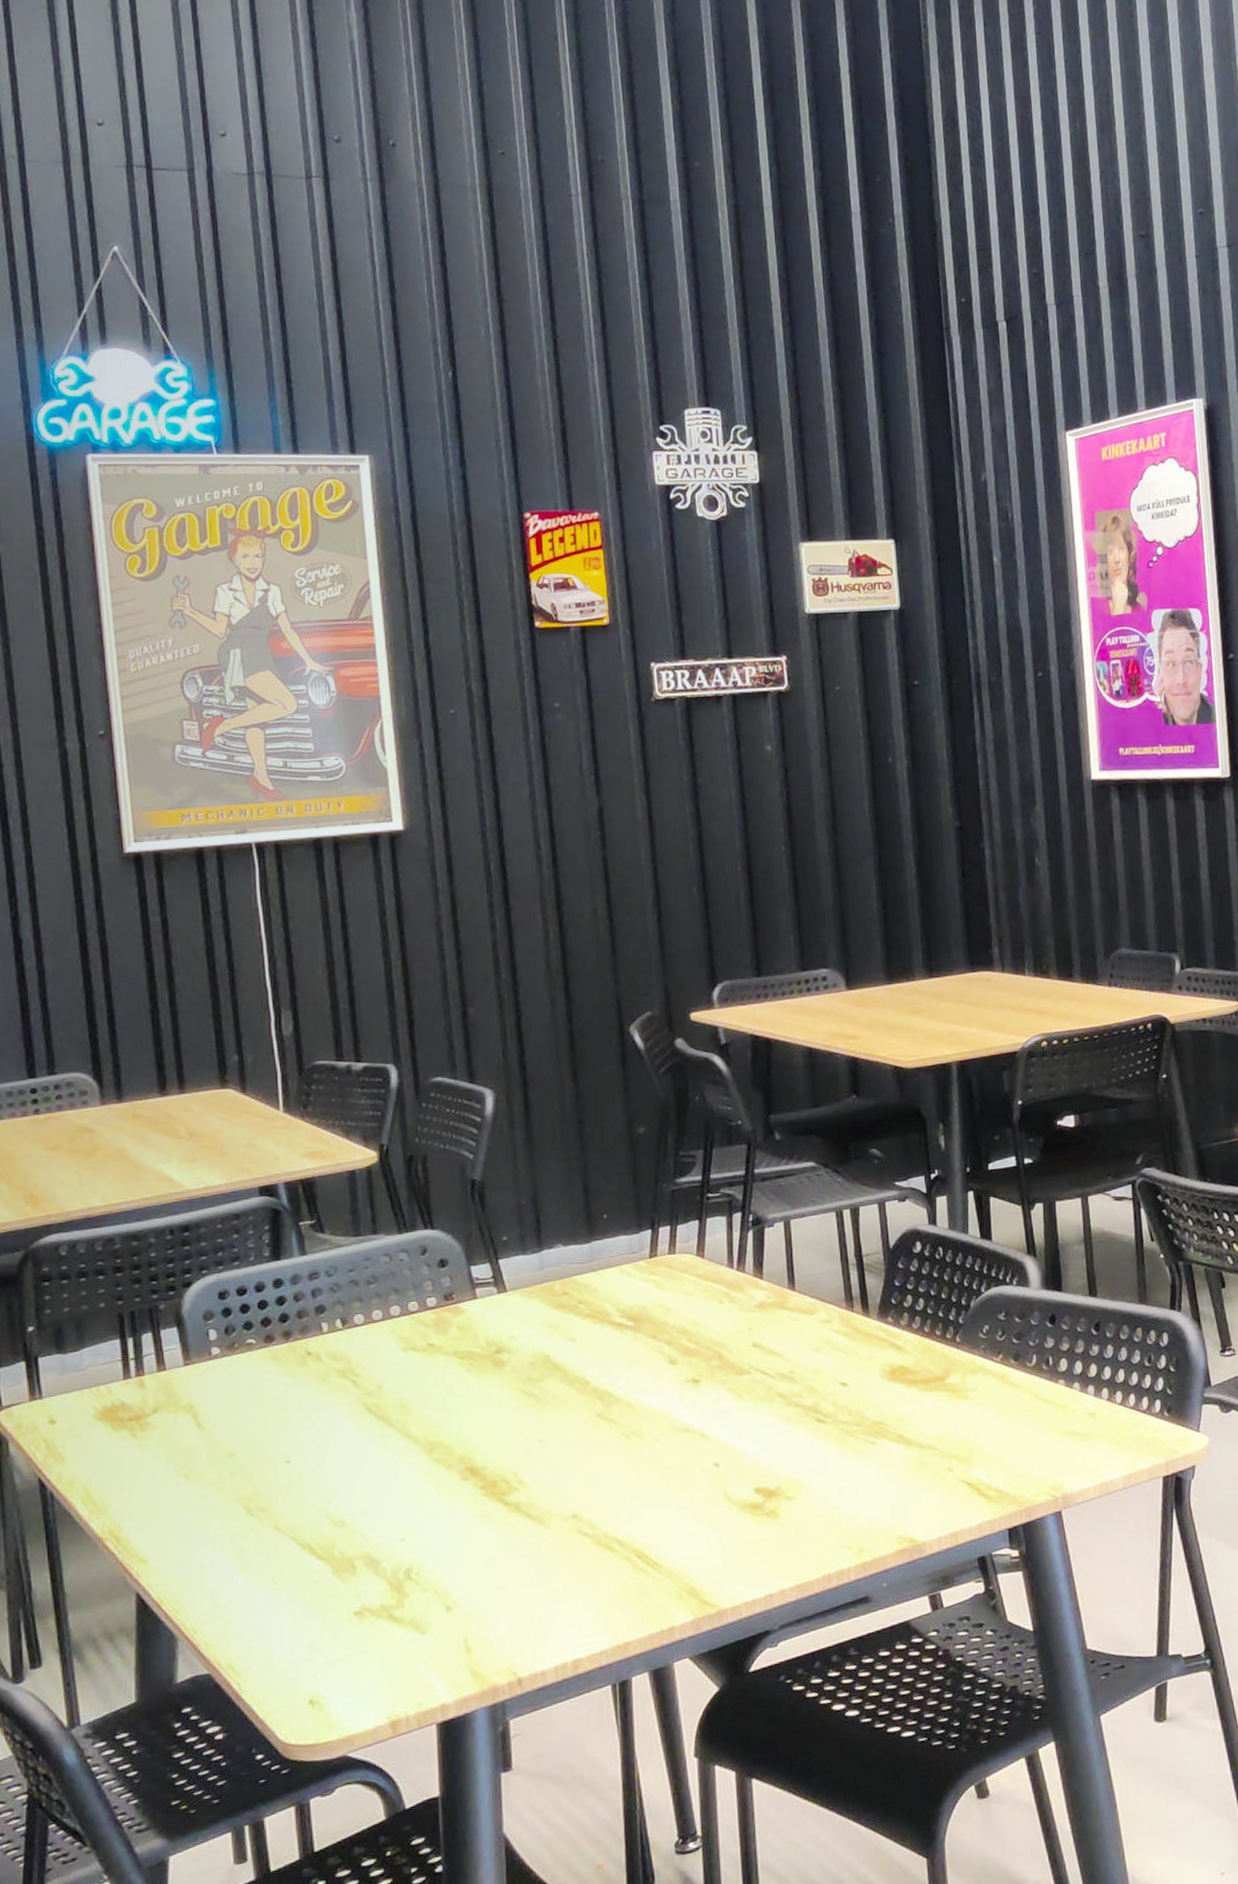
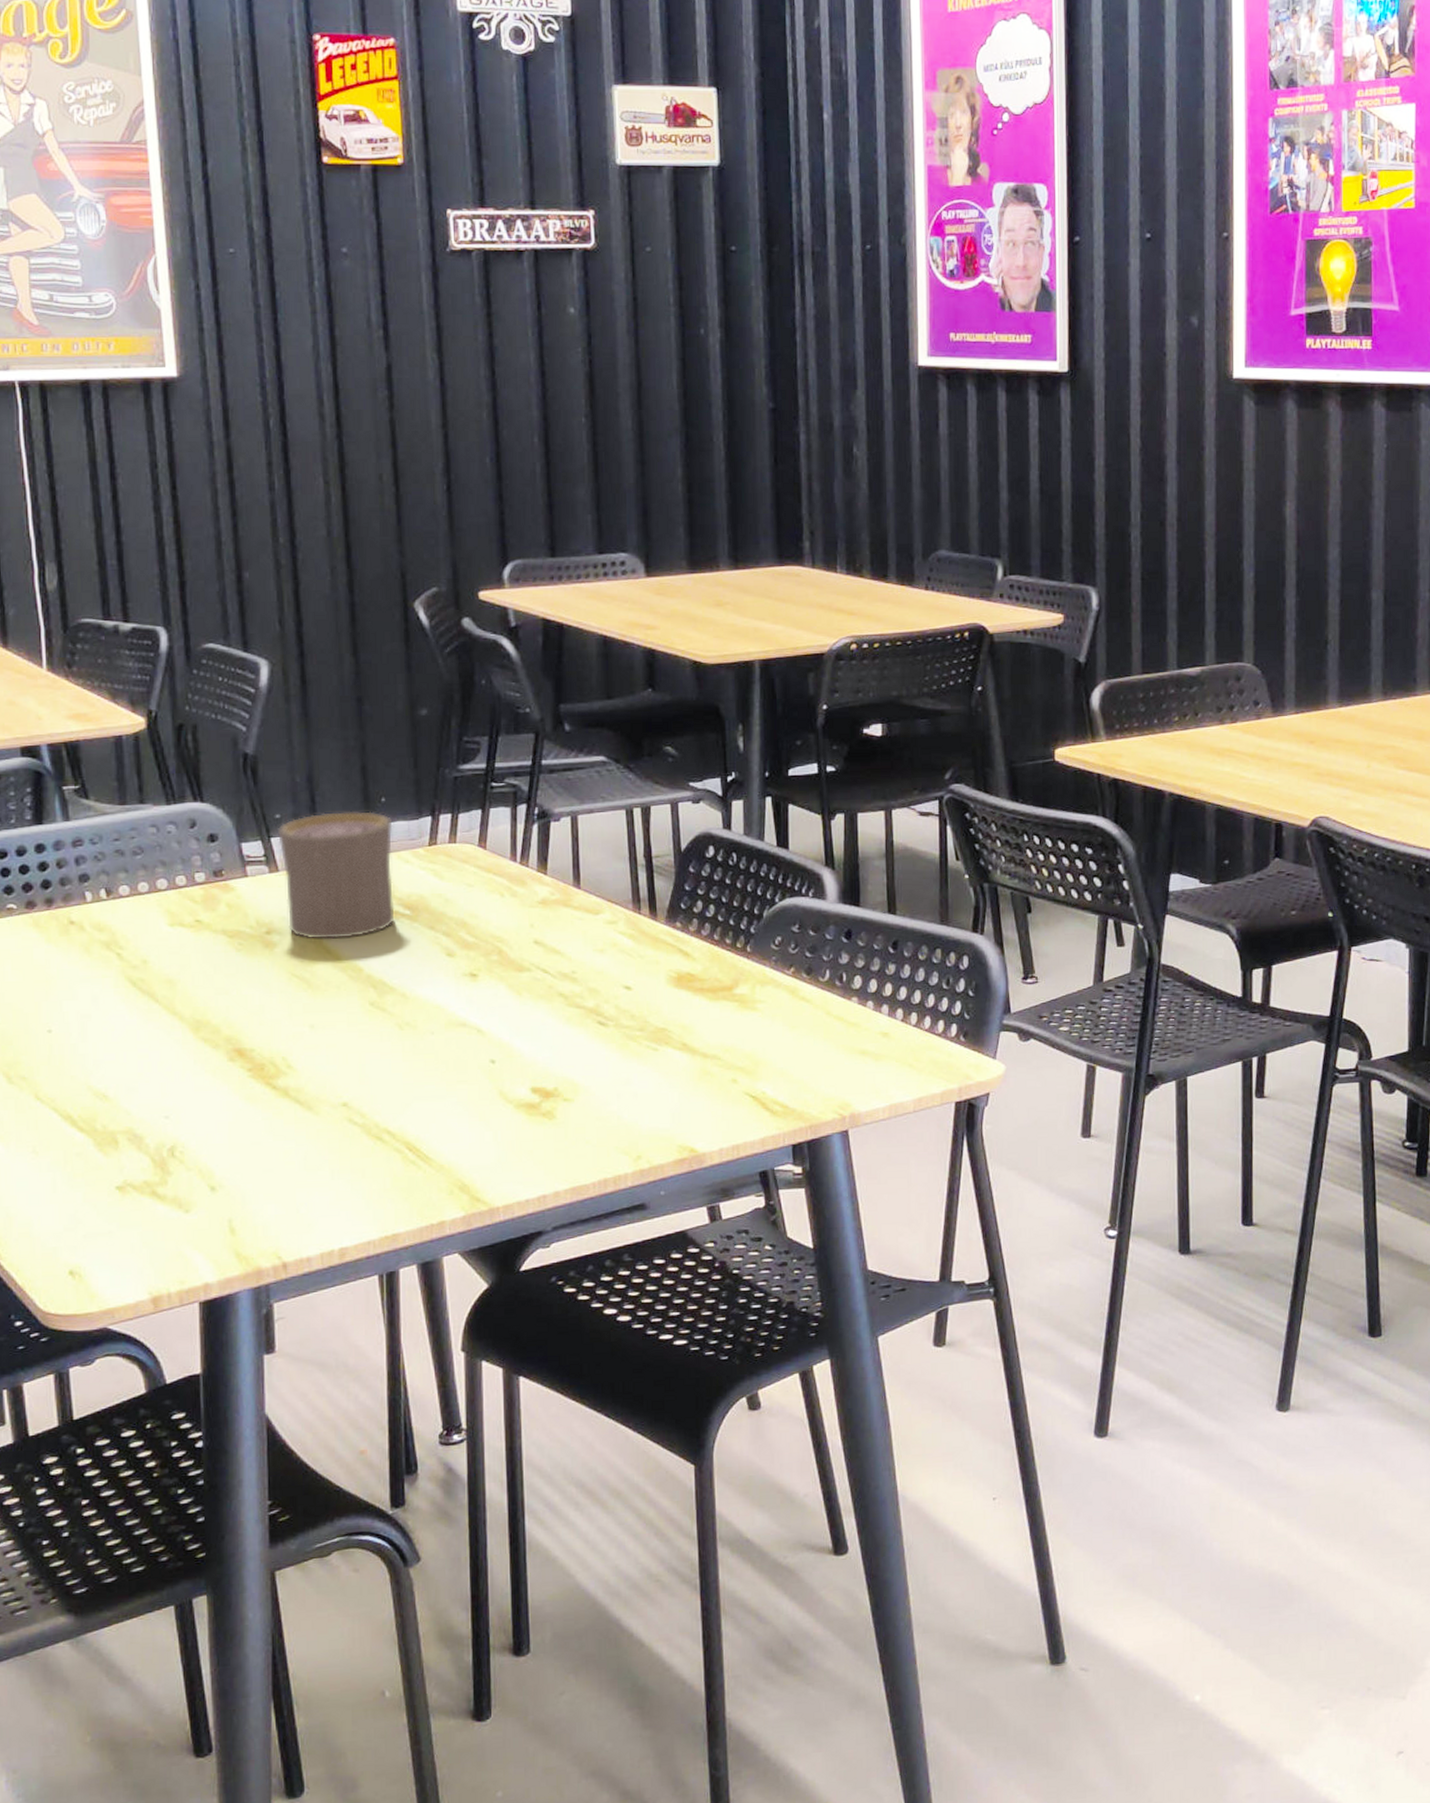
cup: none [504,1228,619,1355] -> present [277,811,395,939]

